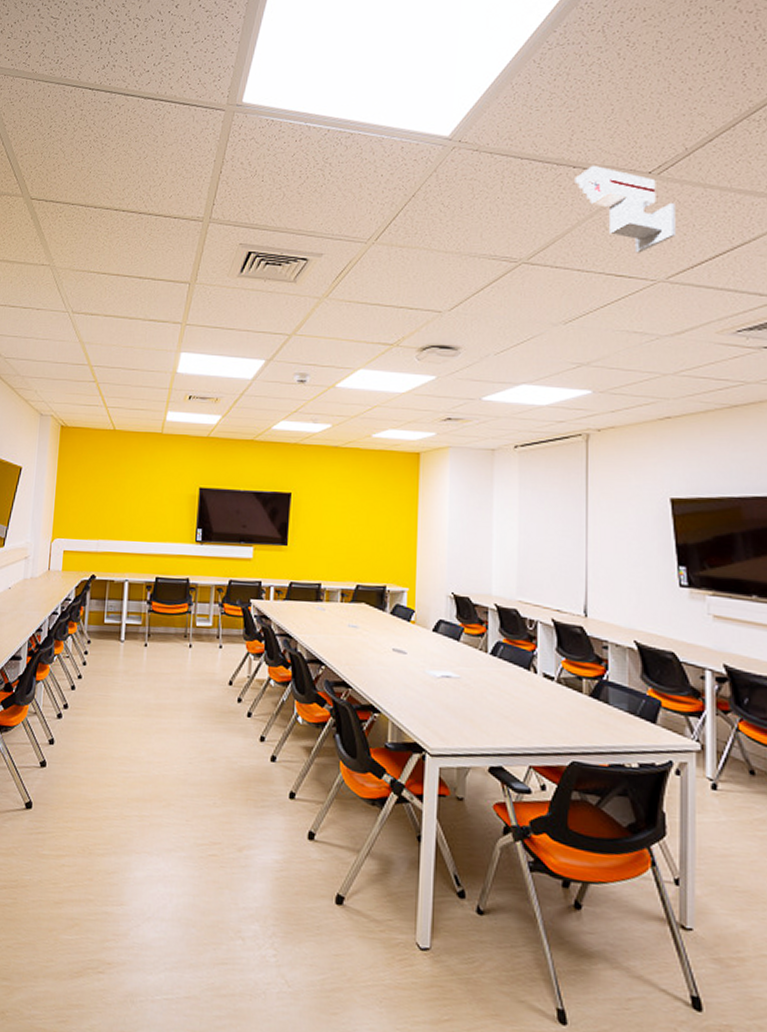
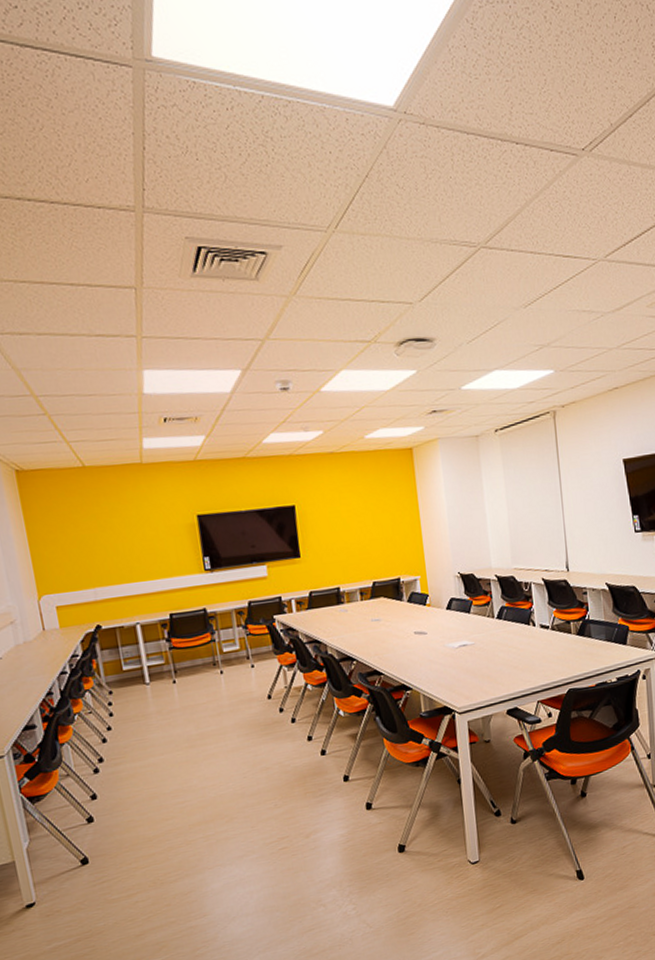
security camera: present [575,165,676,253] -> none [518,141,609,233]

